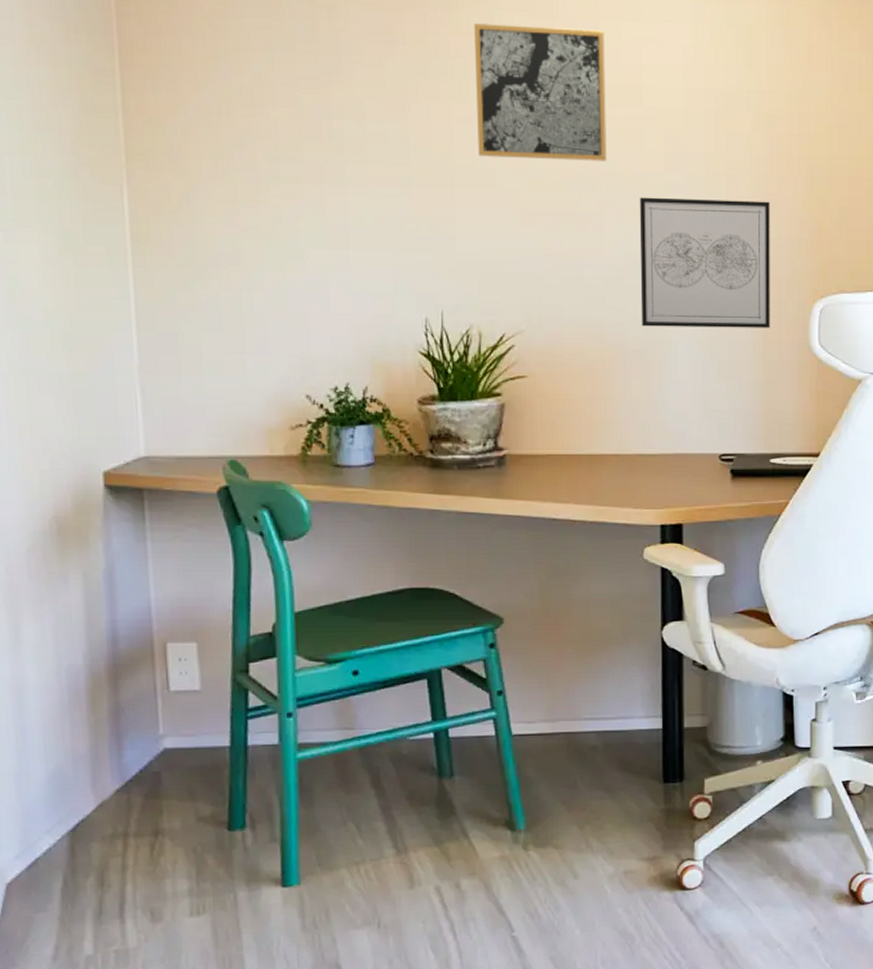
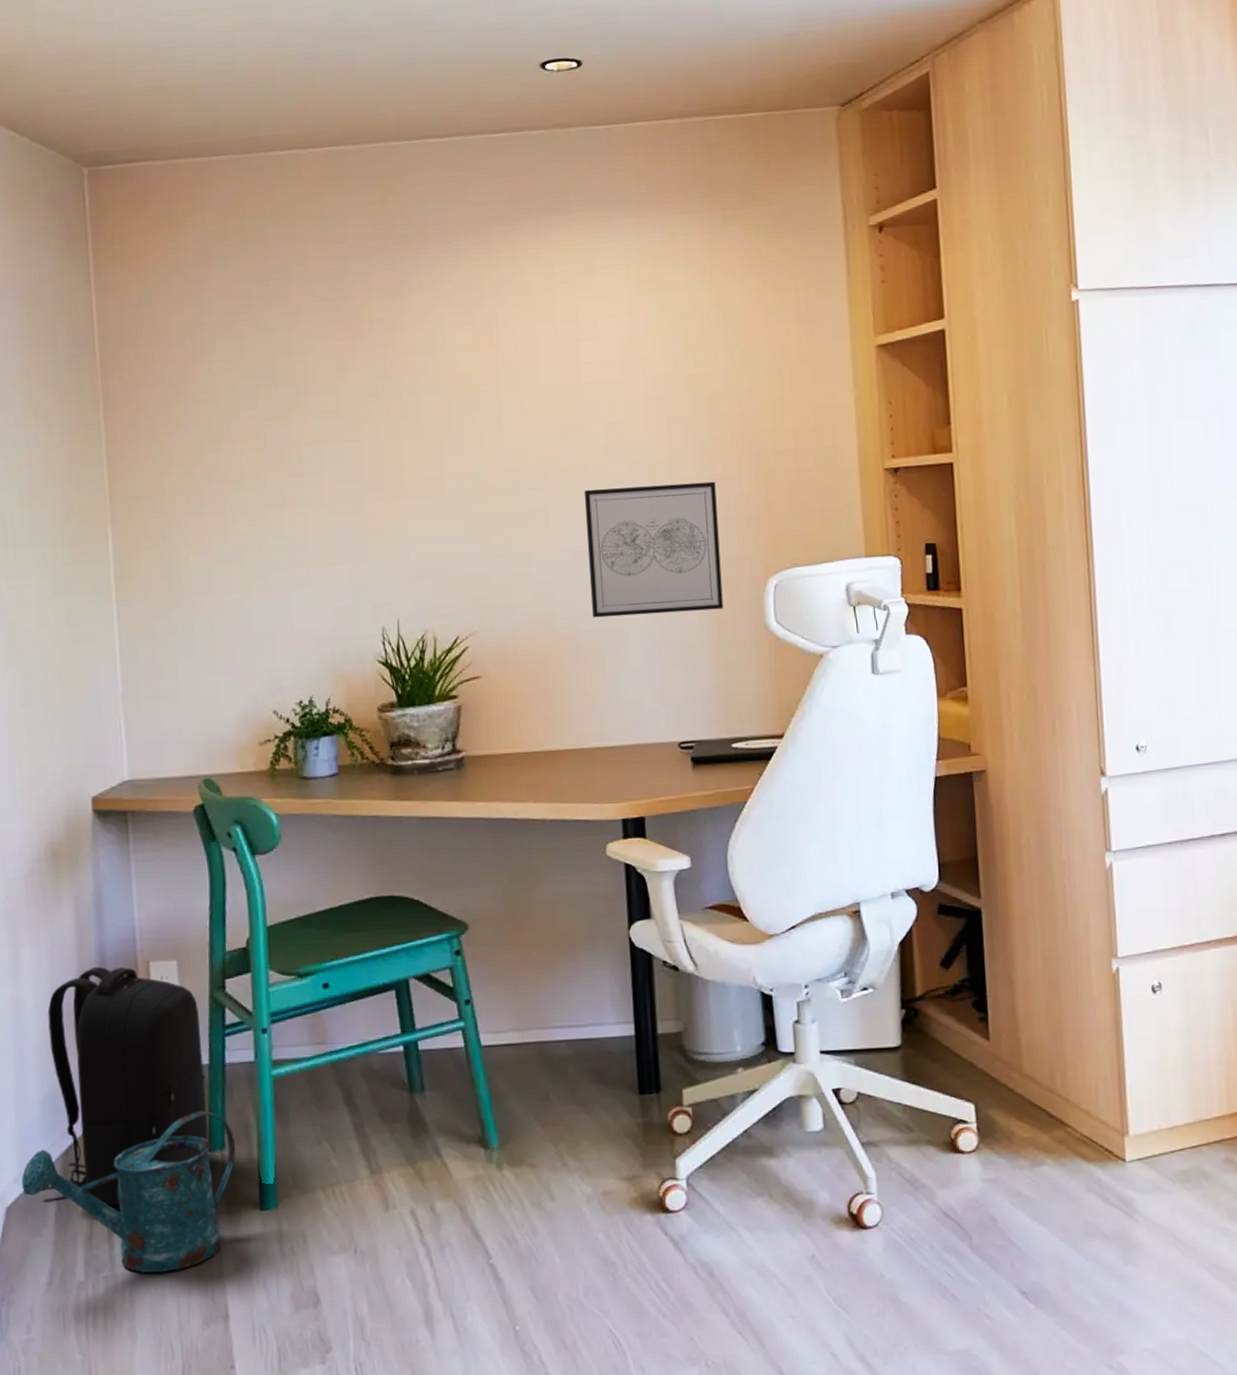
watering can: none [24,792,258,947] -> present [22,1111,236,1273]
backpack: none [46,645,228,882] -> present [42,966,208,1205]
wall art: present [474,23,607,161] -> none [419,334,550,467]

